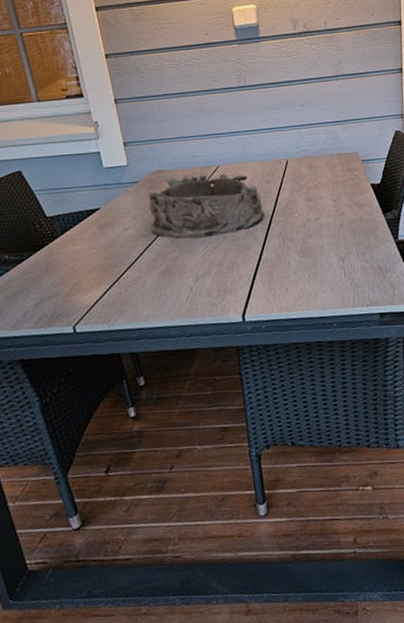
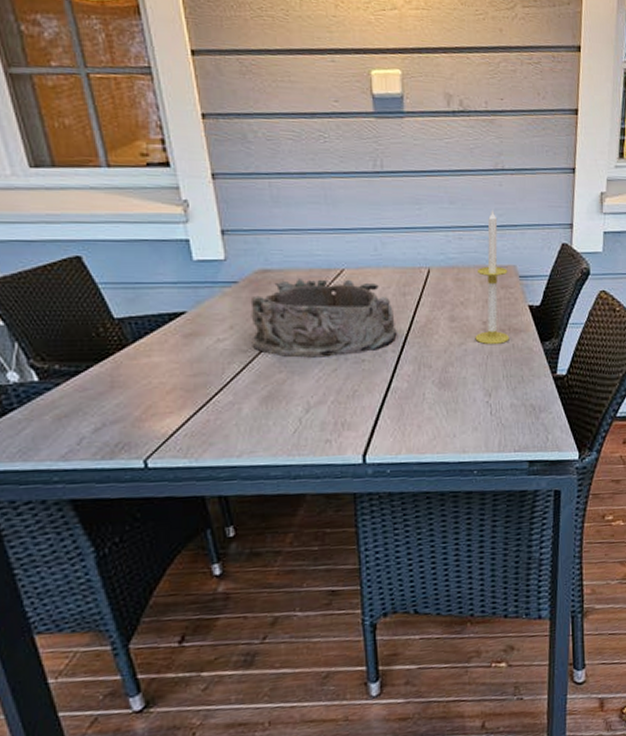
candle: none [326,108,357,219] -> present [475,209,510,345]

